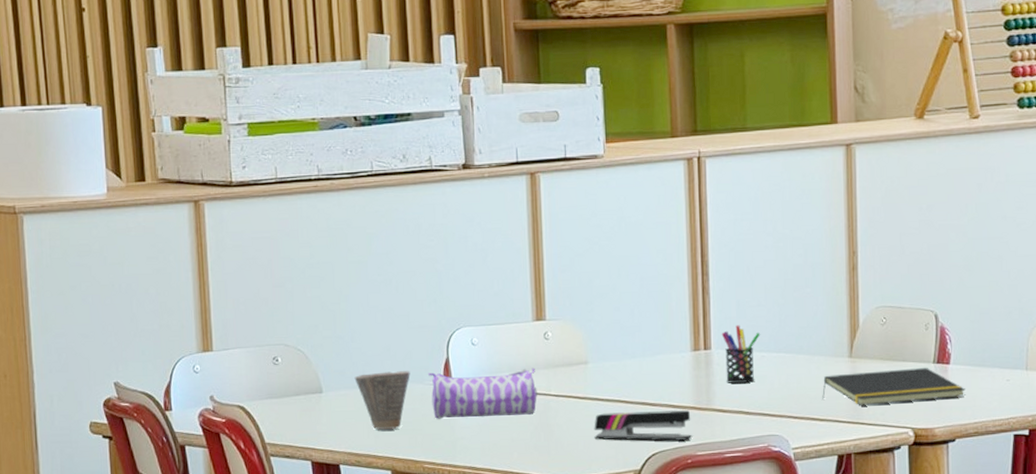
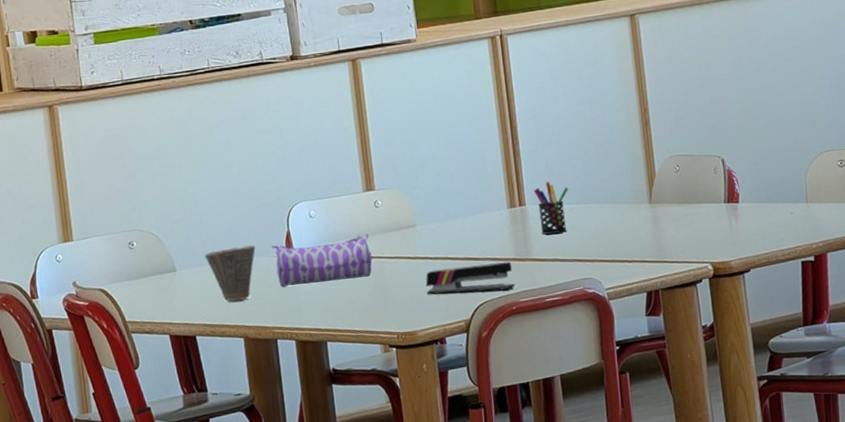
notepad: present [822,368,965,406] -> none [628,207,755,246]

